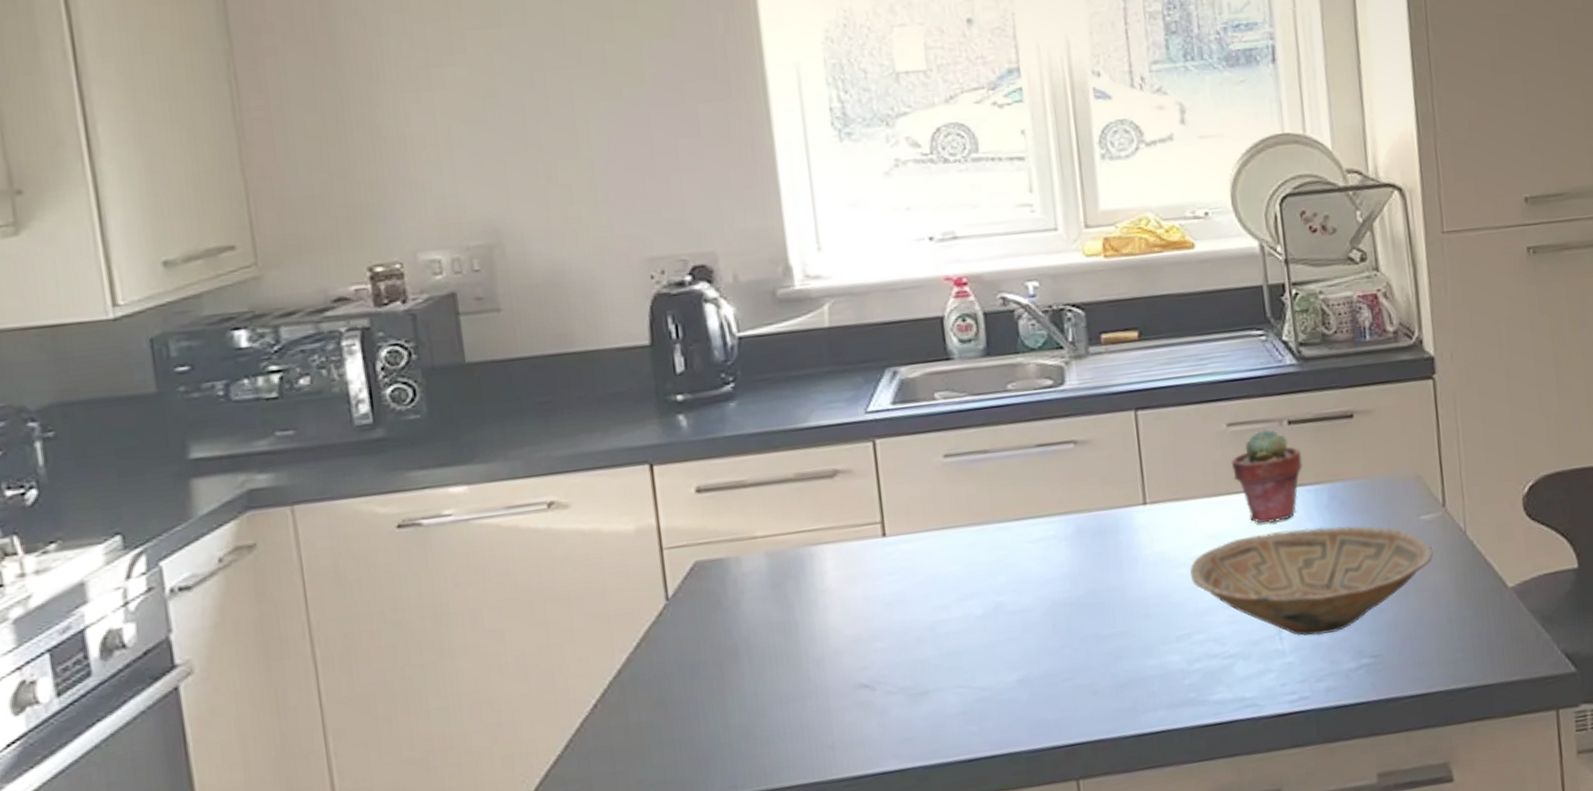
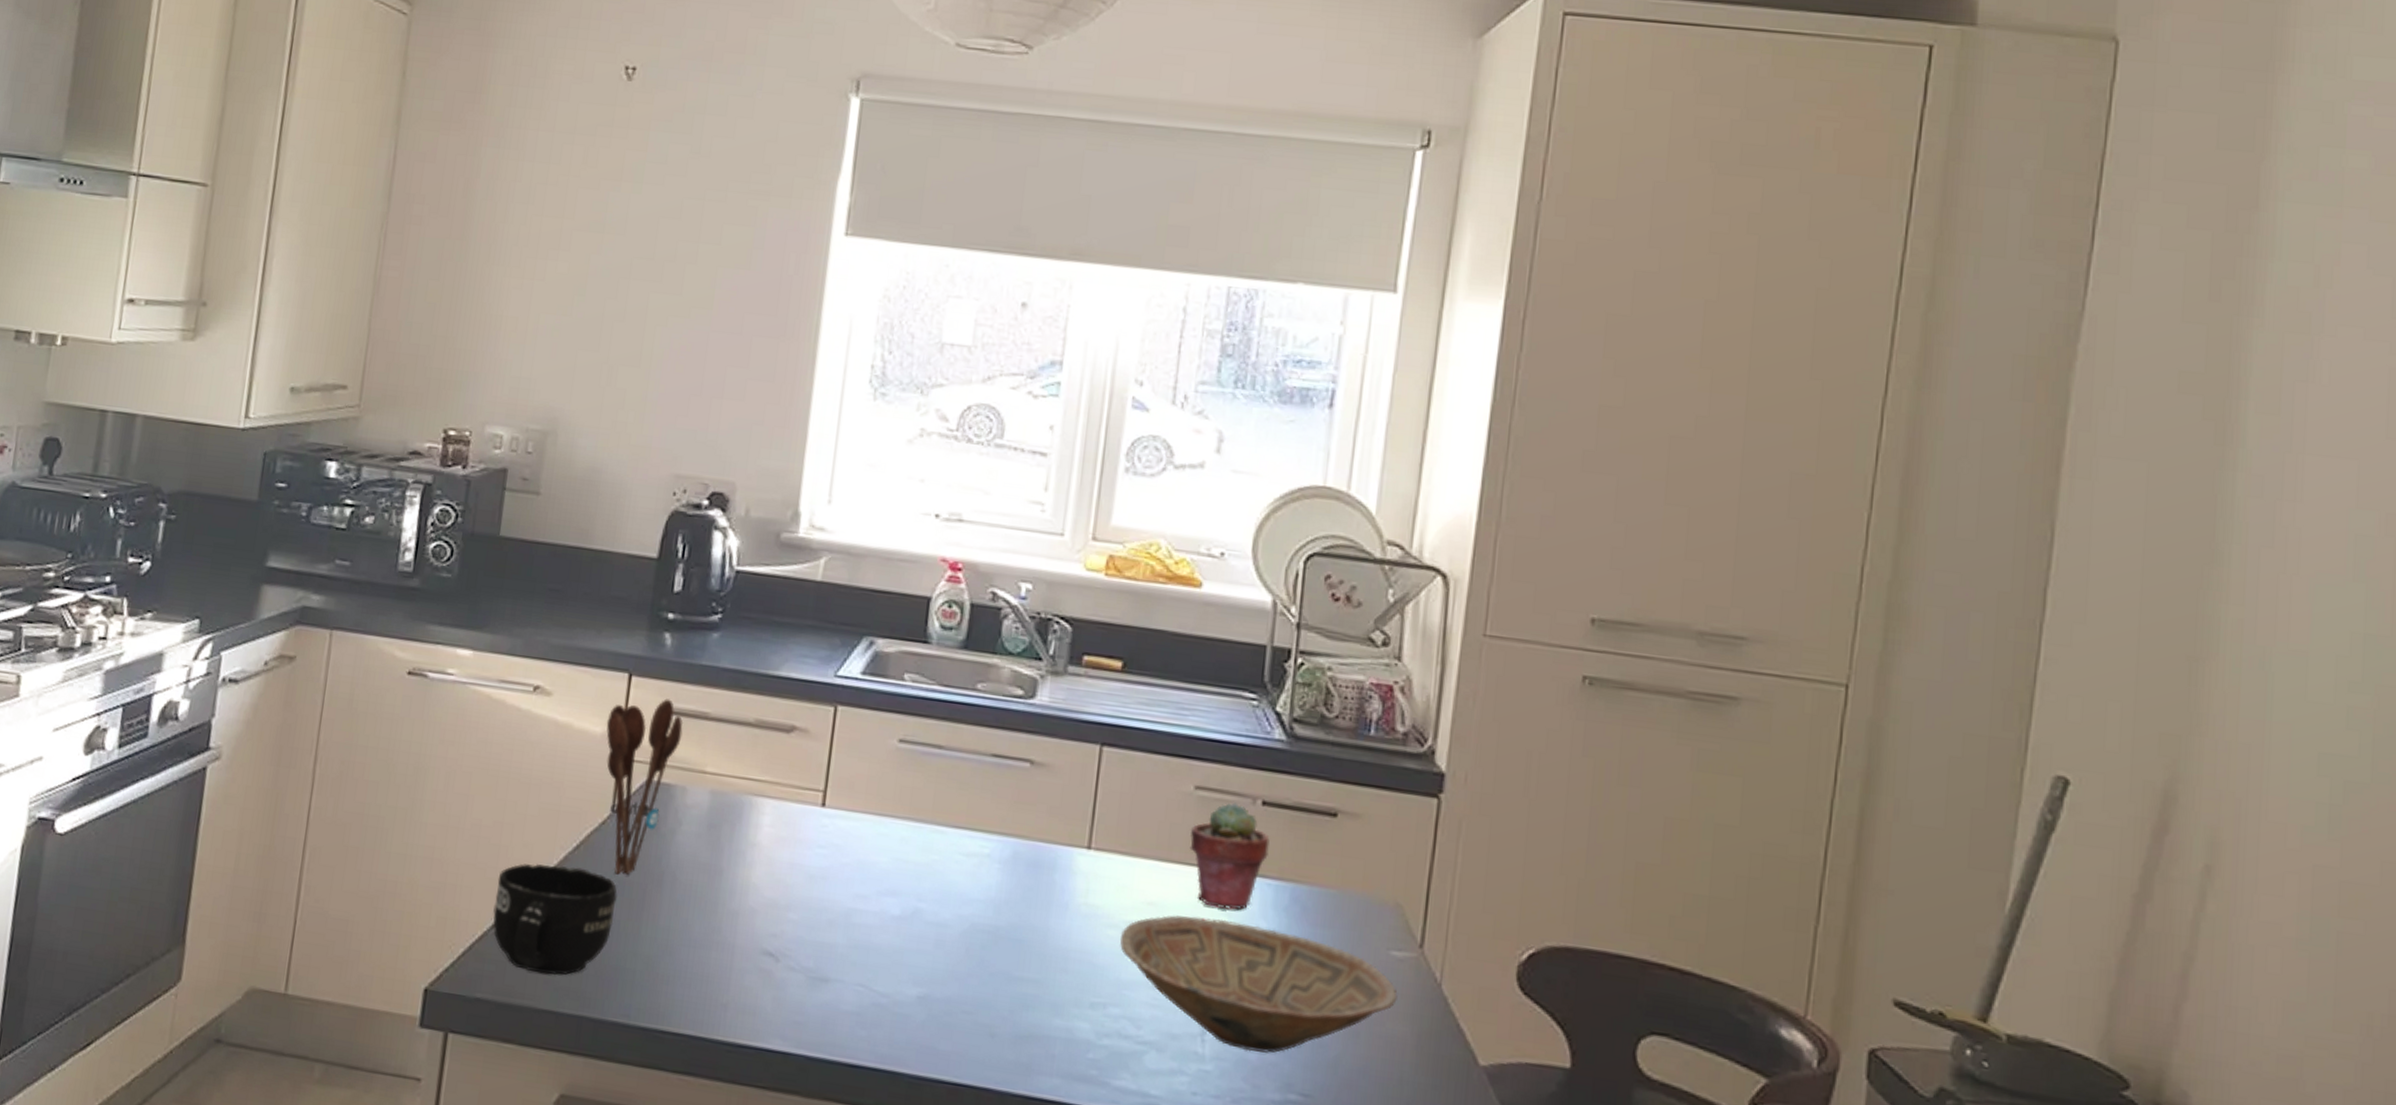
mug: none [558,663,697,778] -> present [493,863,617,976]
utensil holder: none [637,478,723,659] -> present [606,699,684,875]

